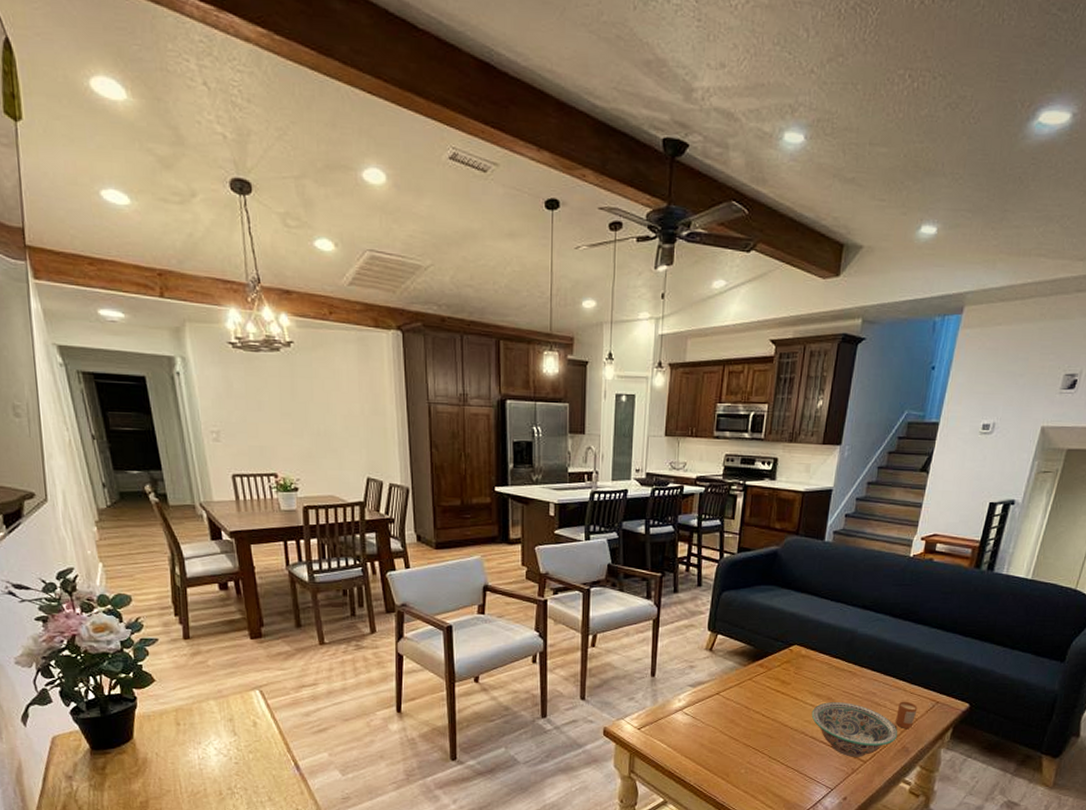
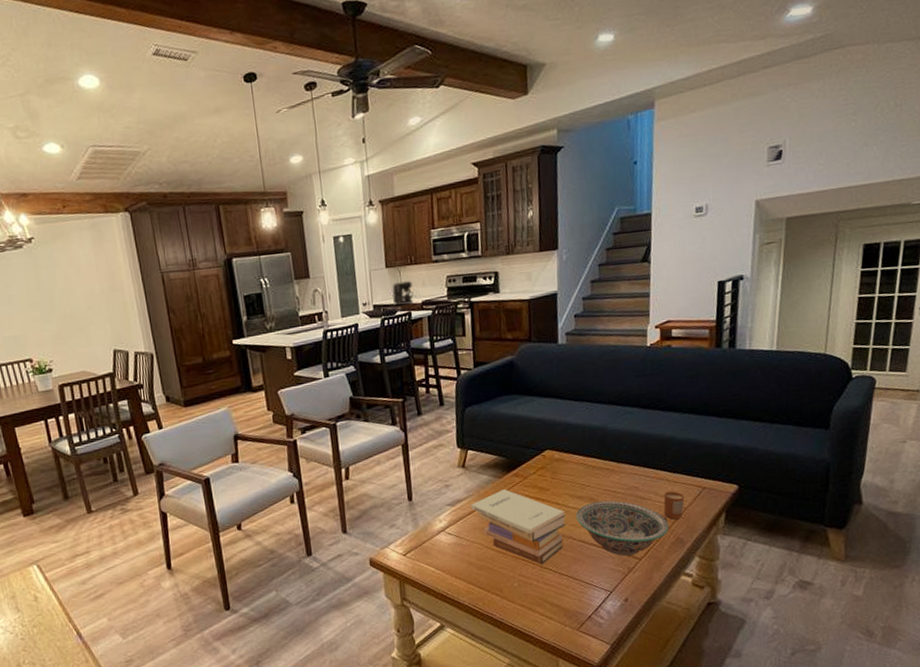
coffee maker: none [667,453,689,478] -> present [392,281,414,306]
books: none [711,678,802,755] -> present [471,489,566,565]

